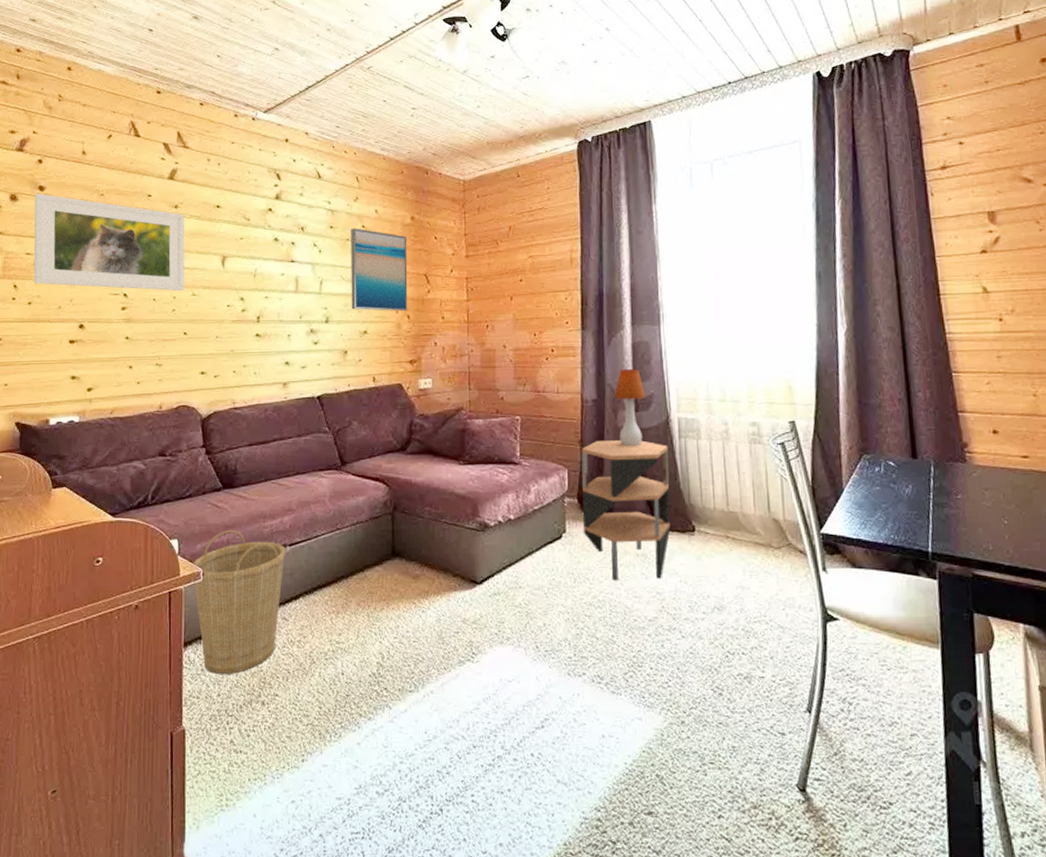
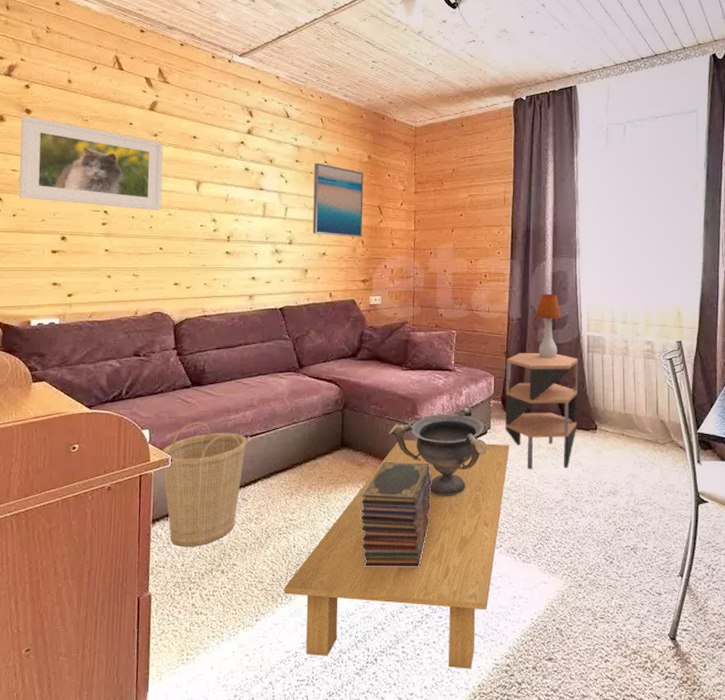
coffee table: none [333,546,589,824] -> present [284,439,509,669]
book stack: none [416,574,500,699] -> present [360,462,432,567]
decorative bowl: none [447,504,562,614] -> present [389,404,487,496]

